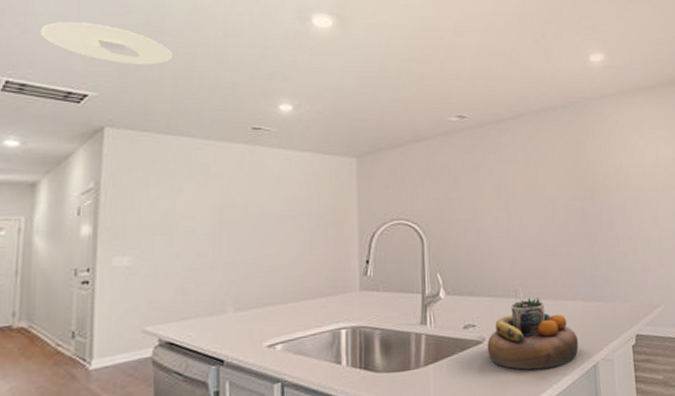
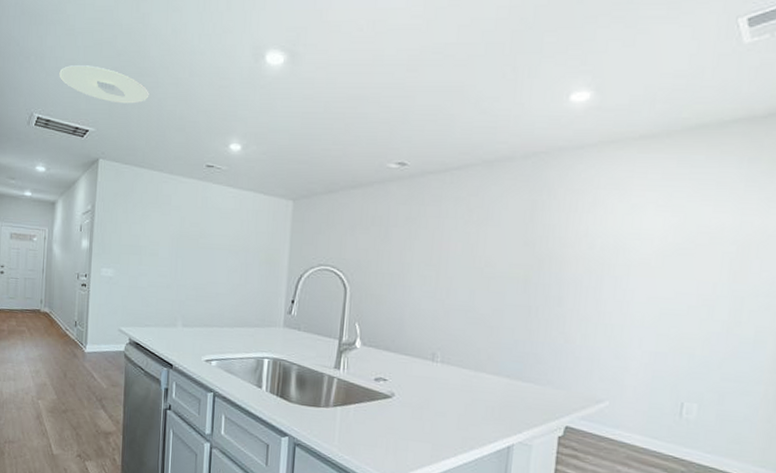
decorative bowl: present [487,297,578,370] -> none [395,363,494,438]

